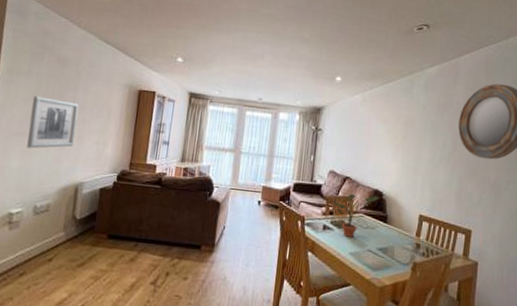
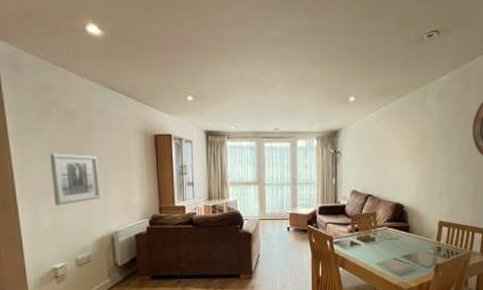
potted plant: present [332,192,379,237] -> none [357,208,400,249]

